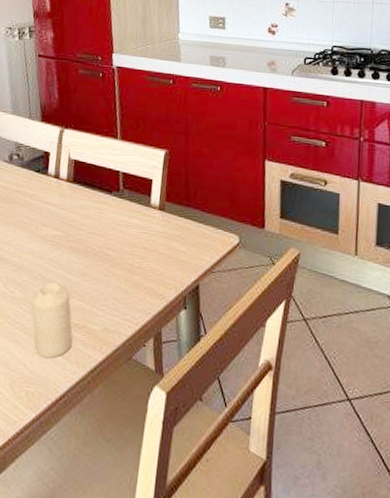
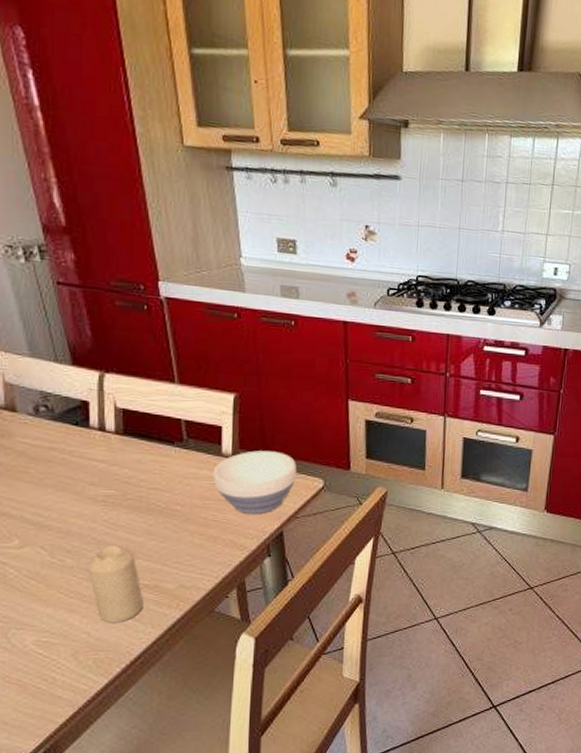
bowl: none [141,203,215,266] -> present [212,450,297,515]

